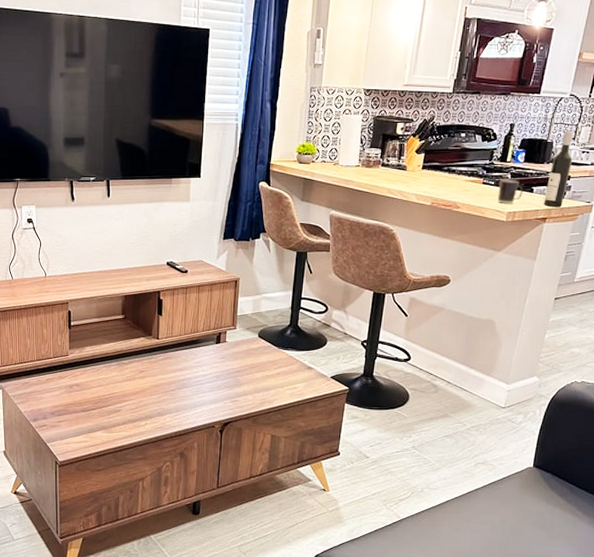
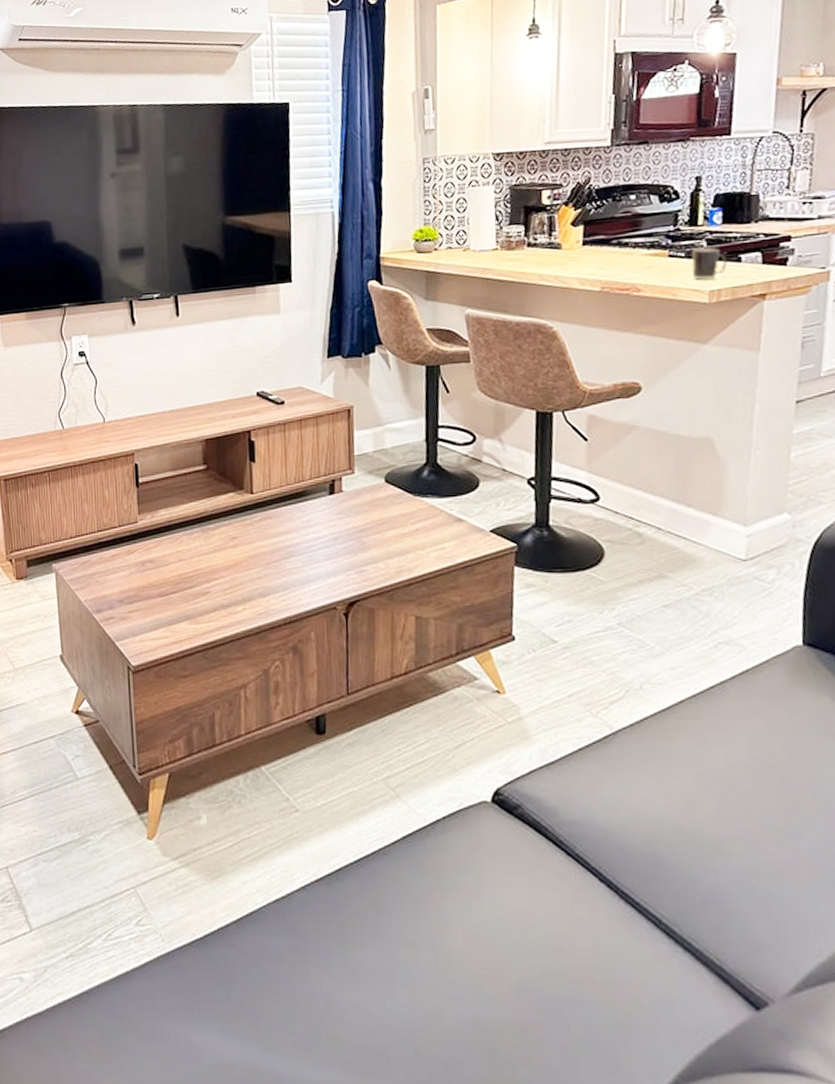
bottle: present [544,130,573,208] -> none [758,177,791,280]

